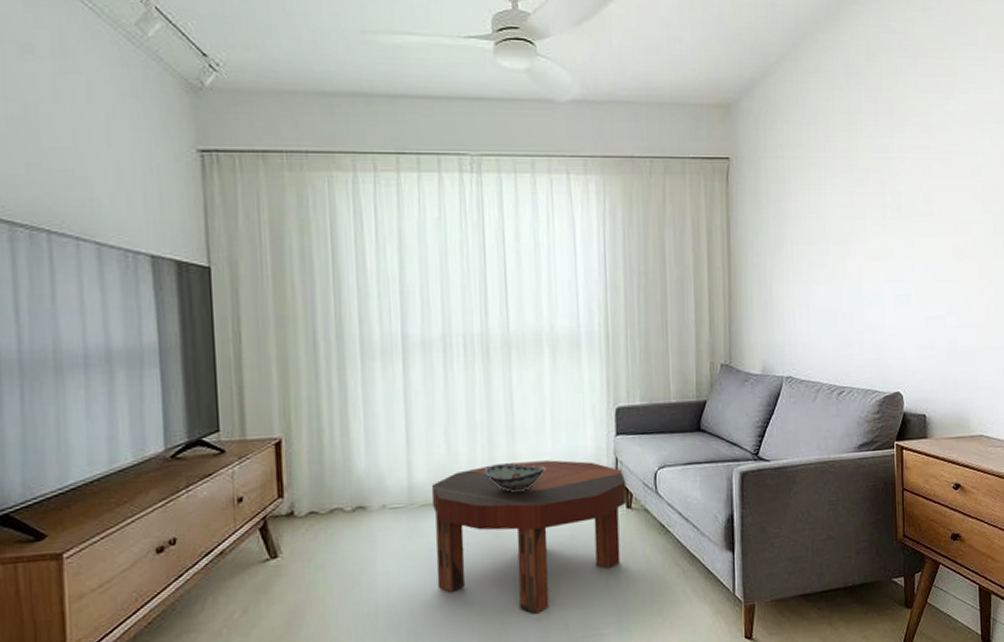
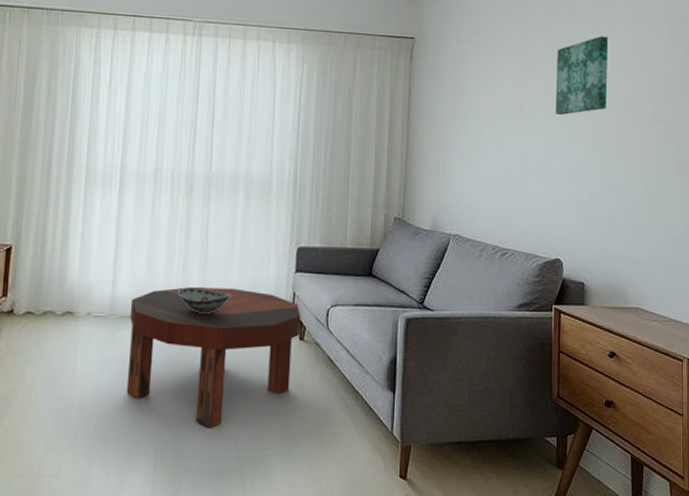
wall art: none [887,142,943,234] -> present [555,36,609,115]

